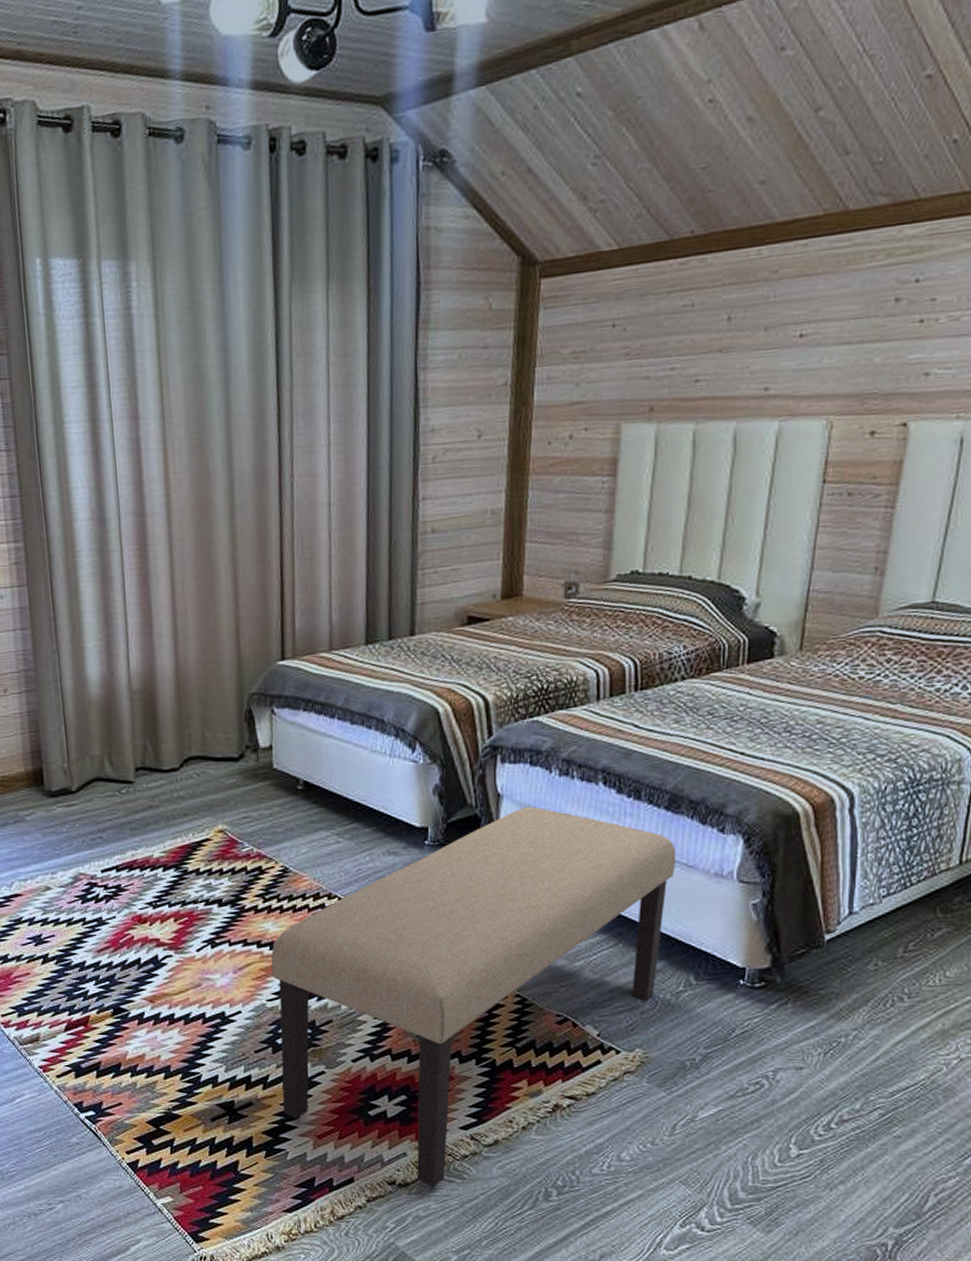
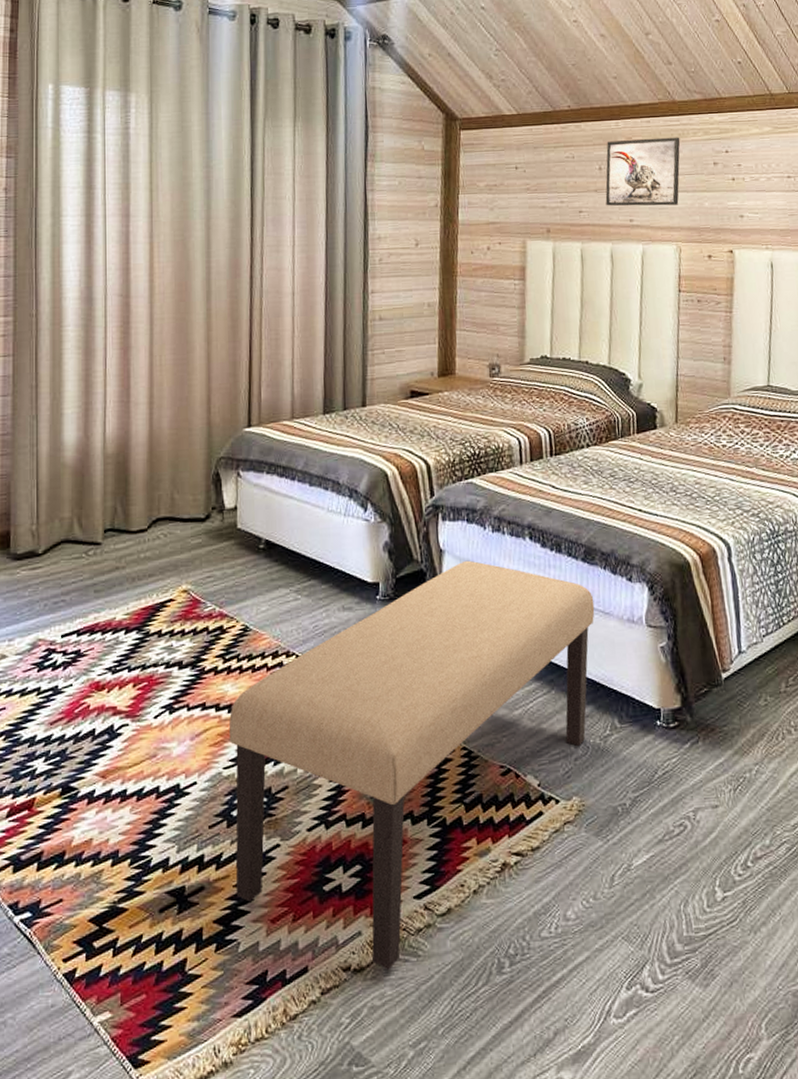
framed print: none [733,264,849,371] -> present [605,137,680,206]

